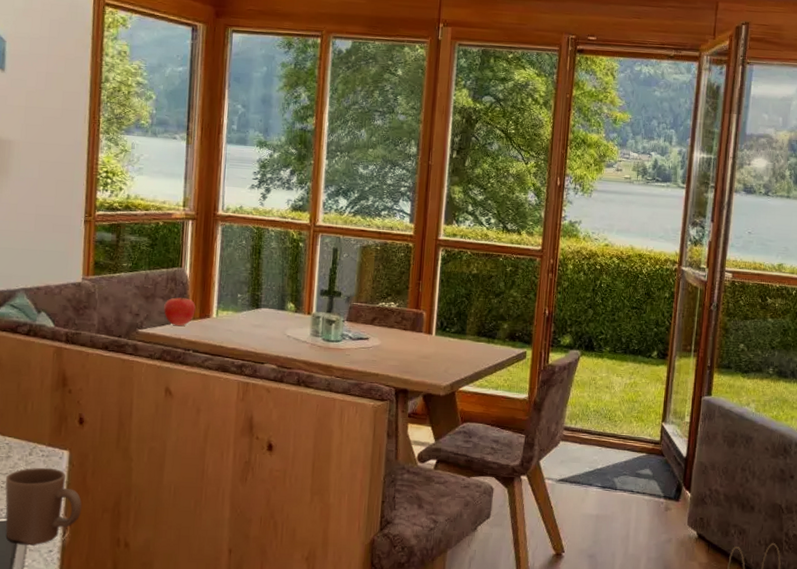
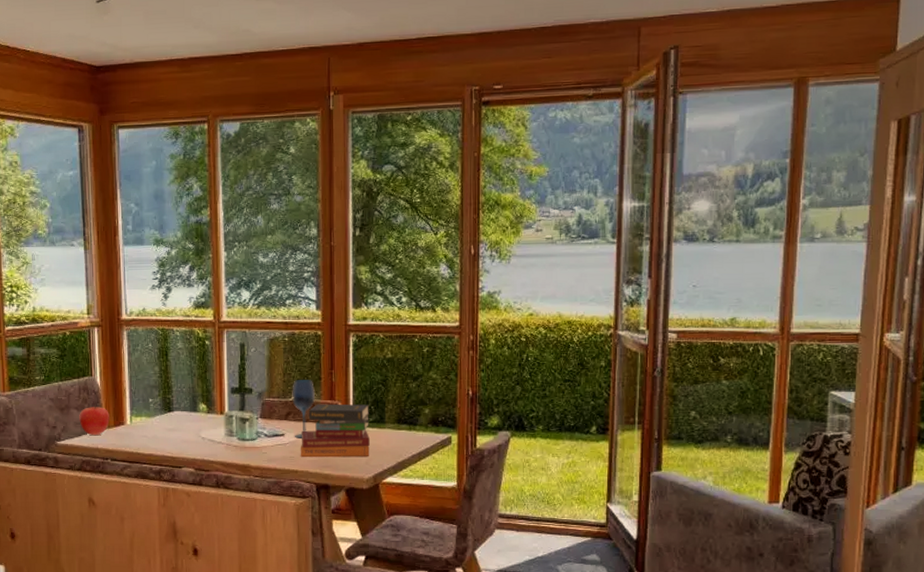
wineglass: none [379,286,402,343] -> present [292,379,315,438]
books: none [383,311,452,365] -> present [301,404,370,457]

